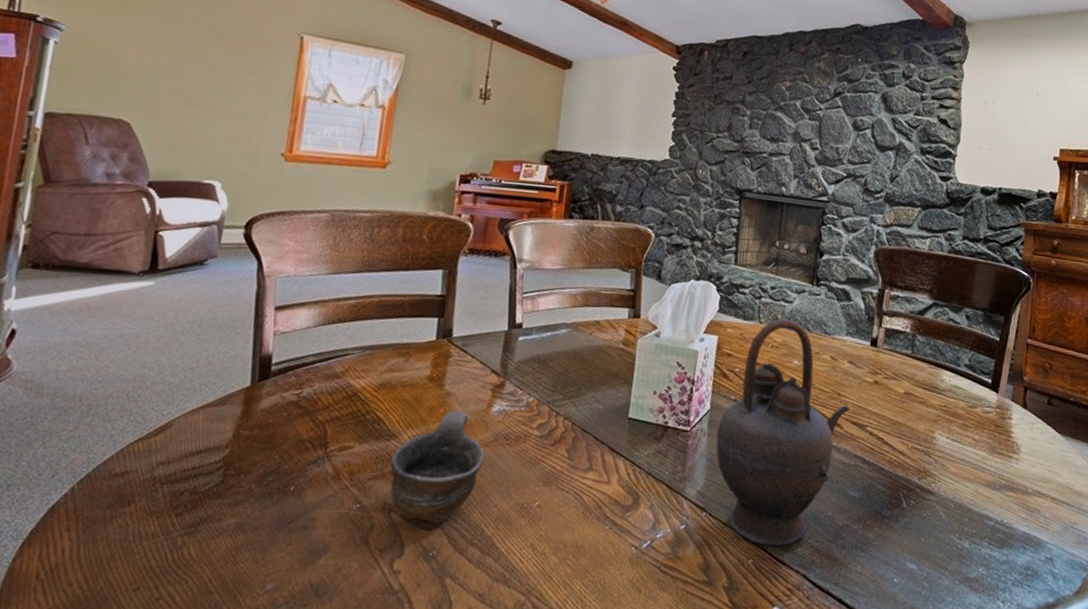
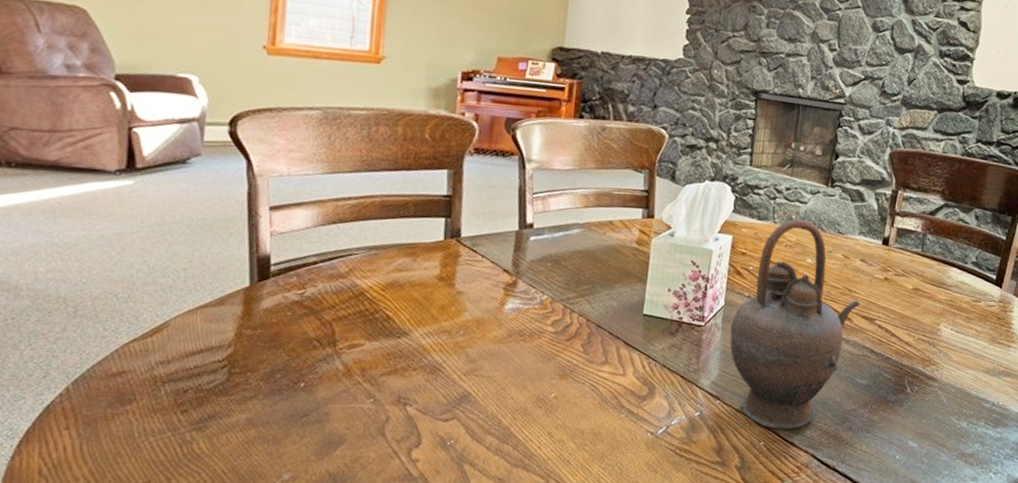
cup: present [389,410,485,524] -> none [402,308,499,415]

